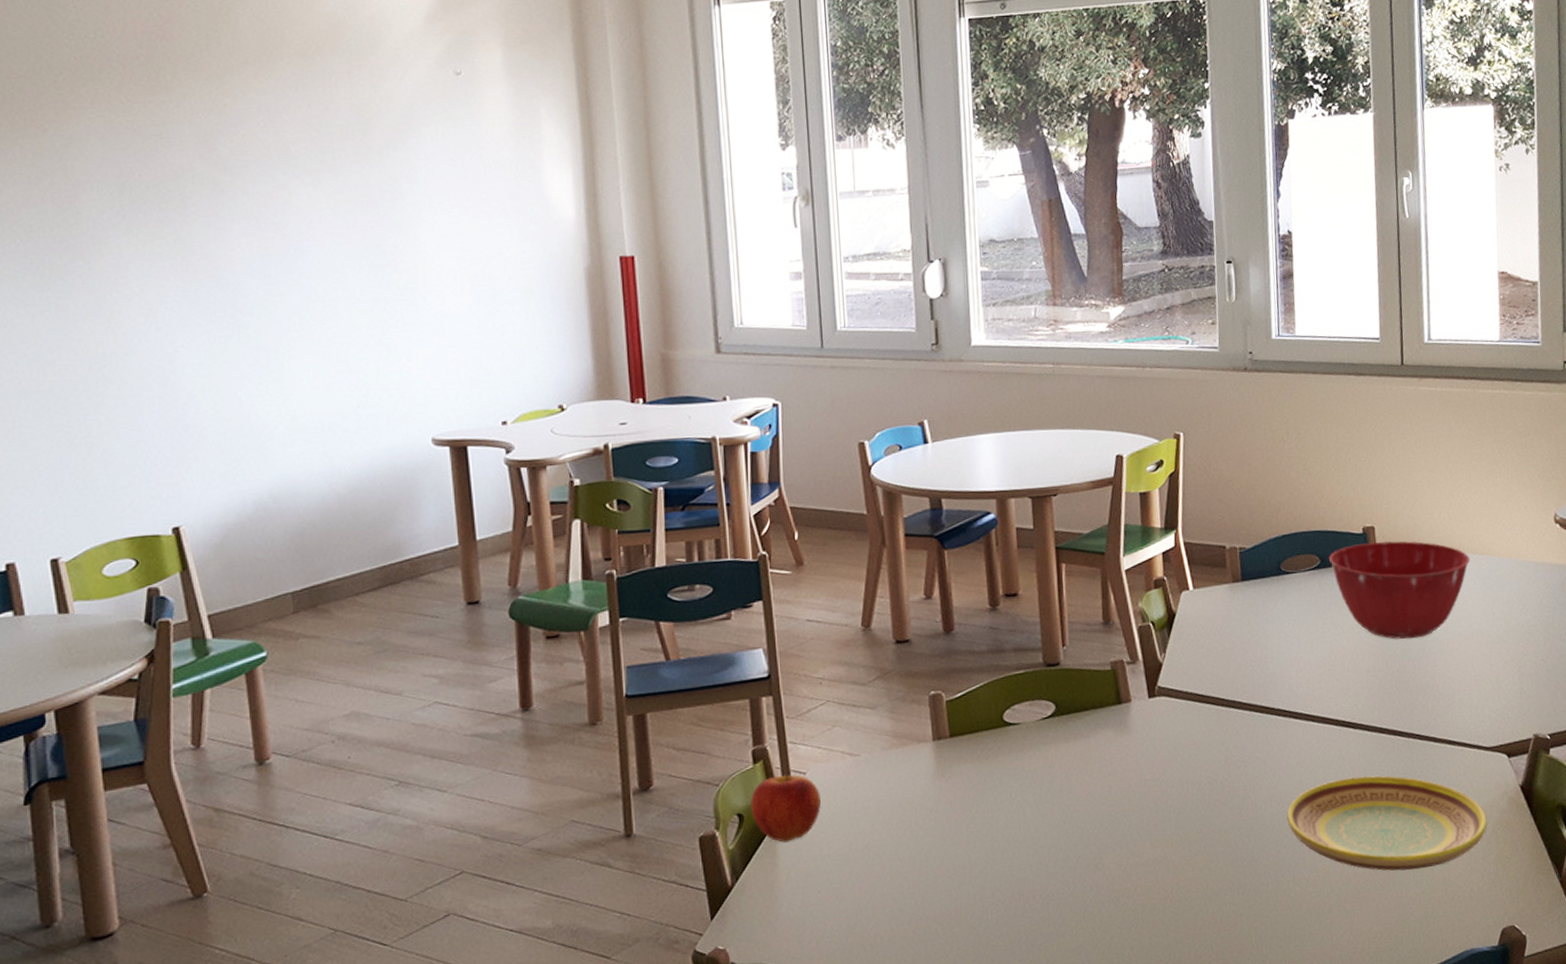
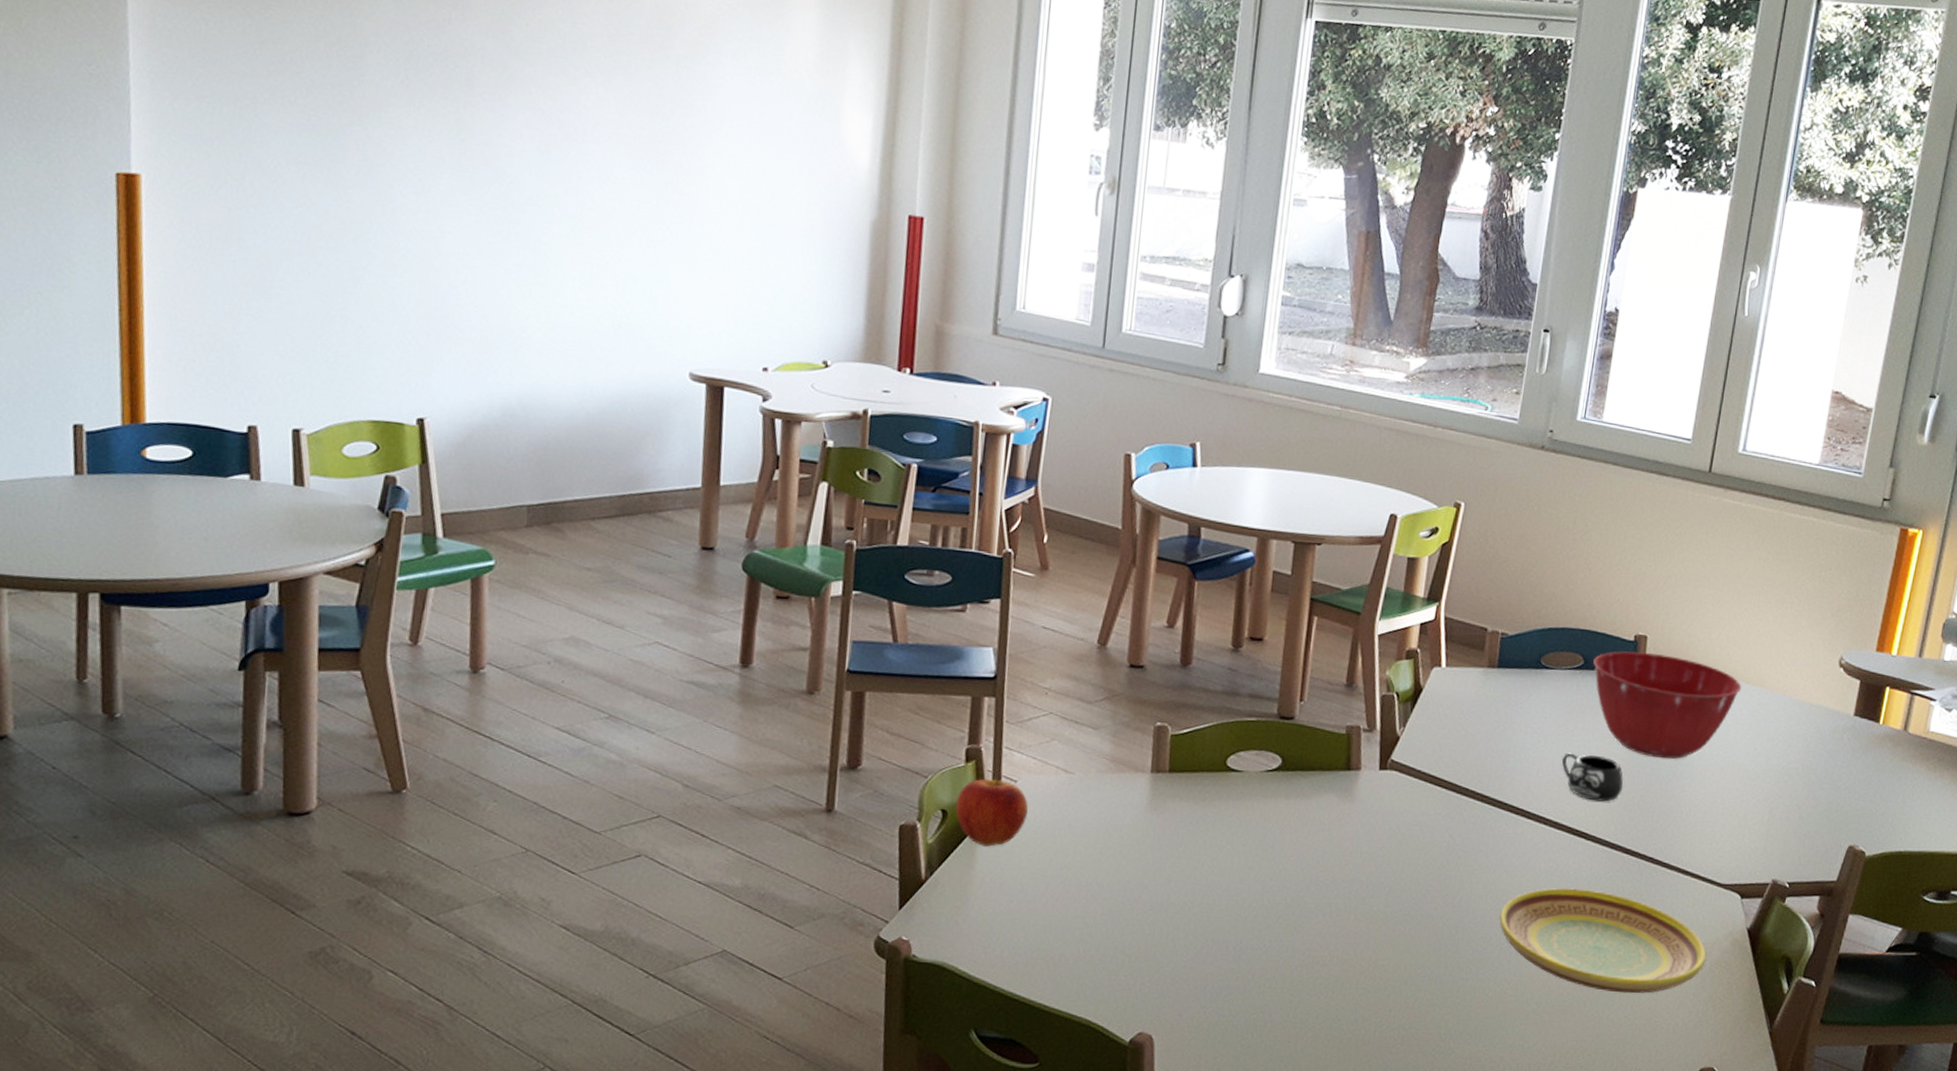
mug: none [1317,647,1379,691] -> present [1561,752,1623,802]

